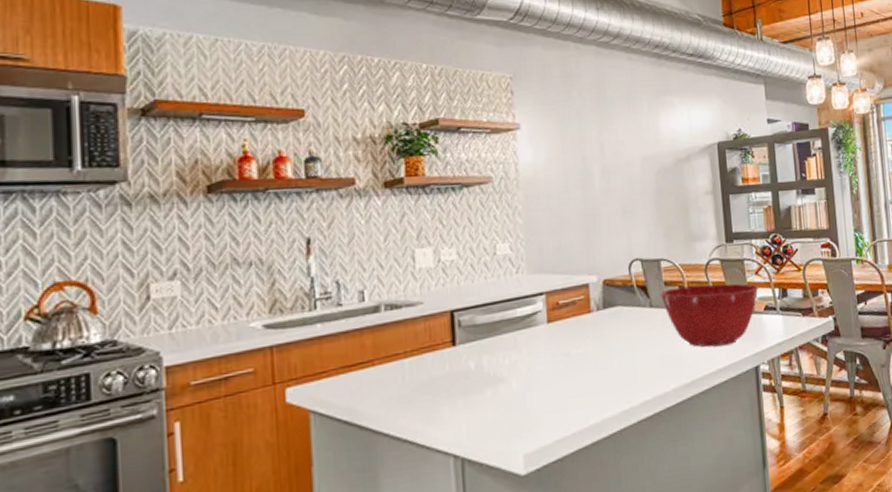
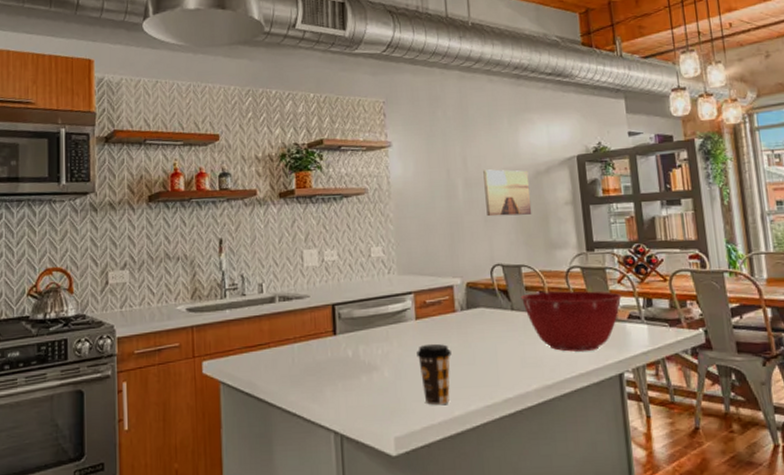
coffee cup: none [548,348,587,416] -> present [416,343,451,406]
wall art: none [621,156,672,208] -> present [483,169,532,217]

